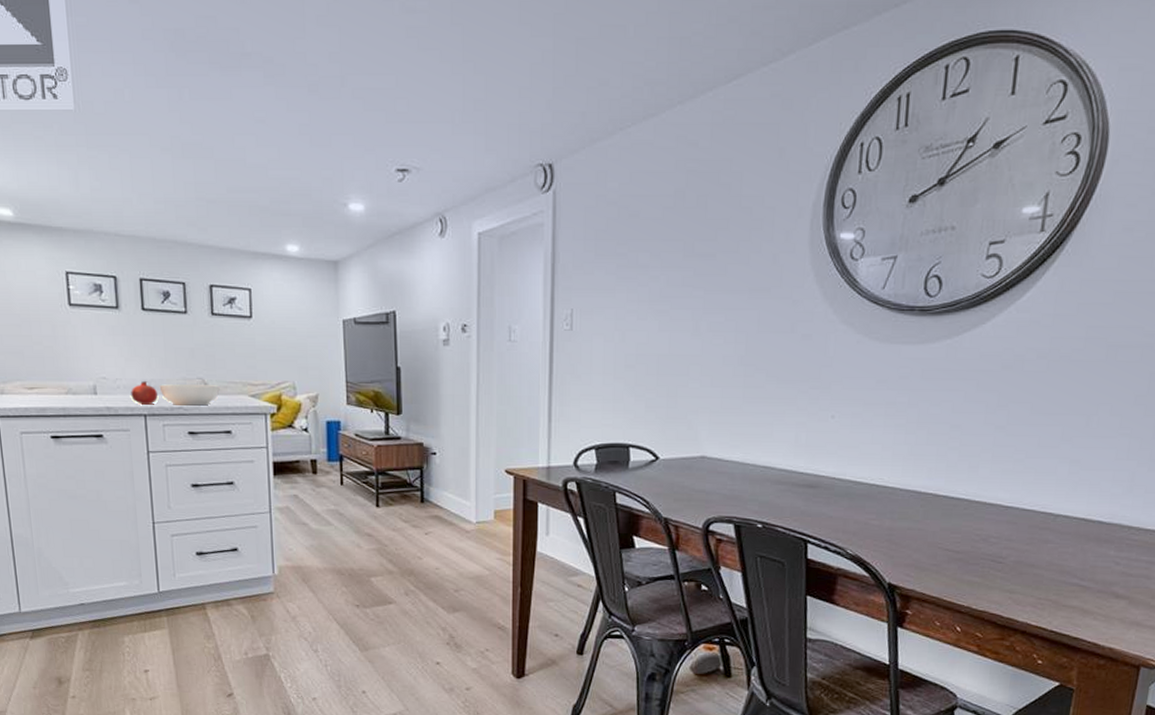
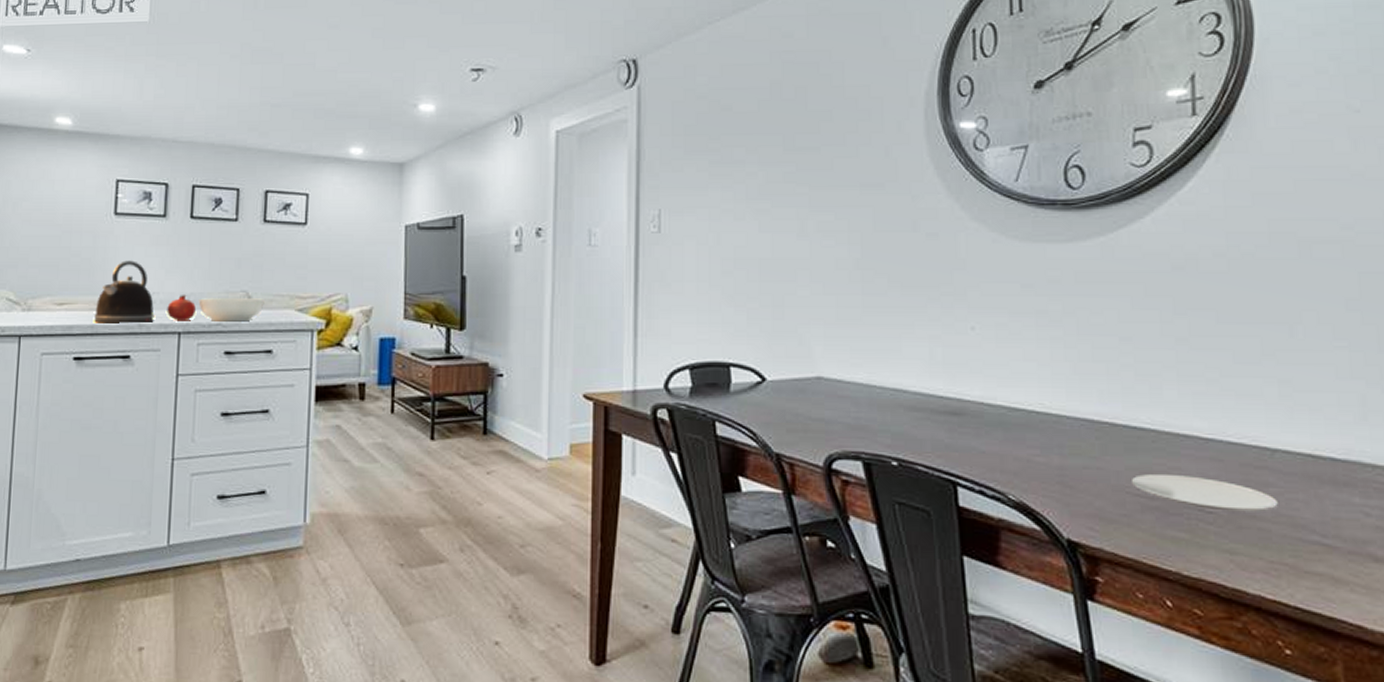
kettle: none [63,349,121,407] -> present [93,260,155,324]
plate: none [944,533,1052,562] -> present [1132,473,1278,512]

